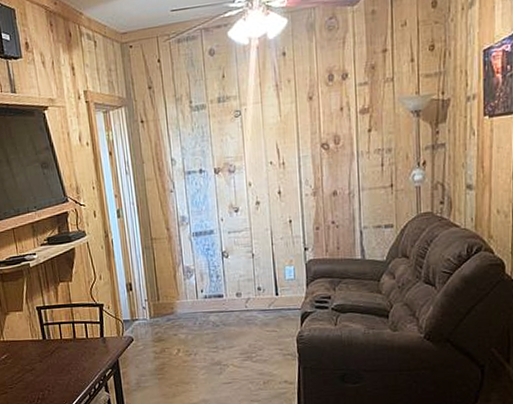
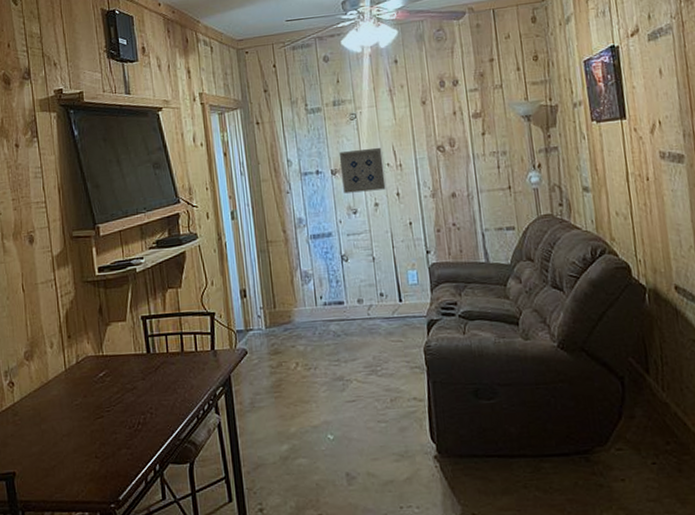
wall art: none [222,146,268,192] -> present [339,148,386,194]

